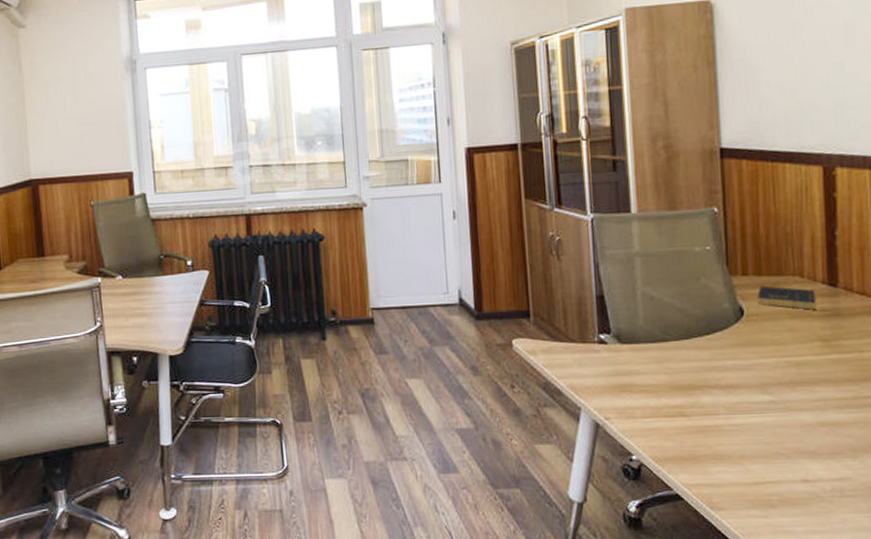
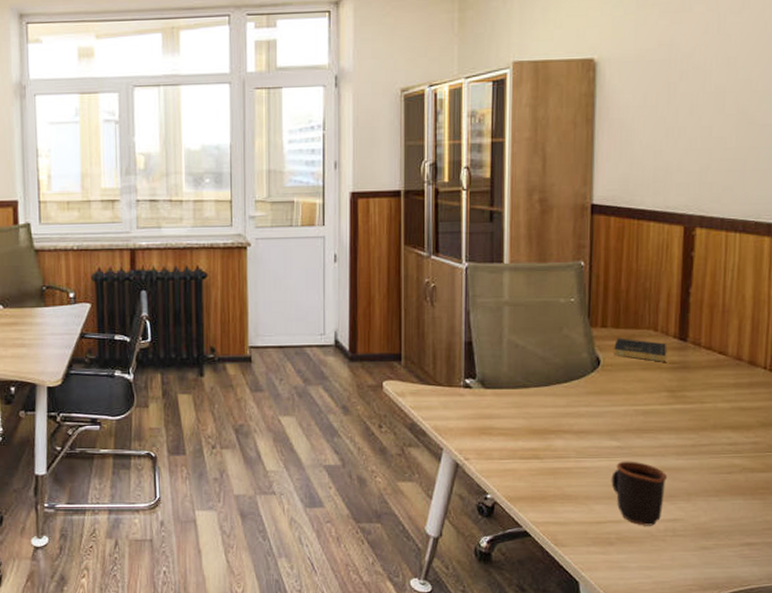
mug: none [766,416,830,486] -> present [611,461,668,526]

